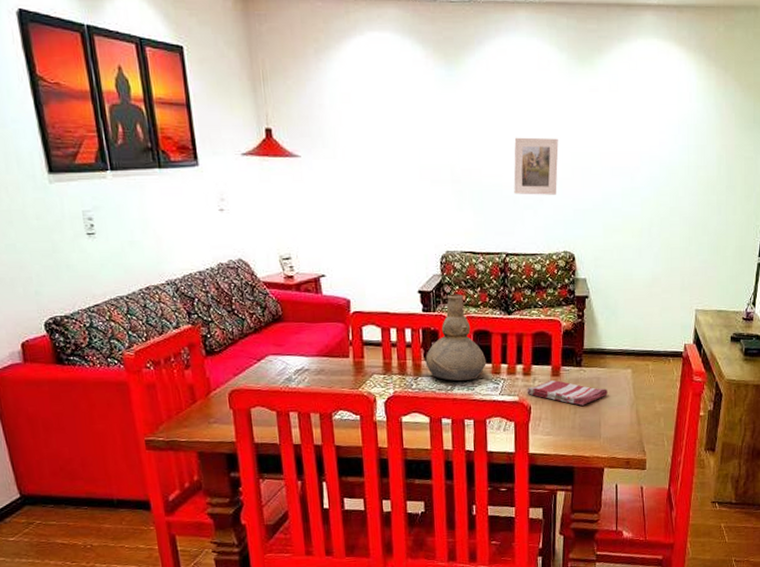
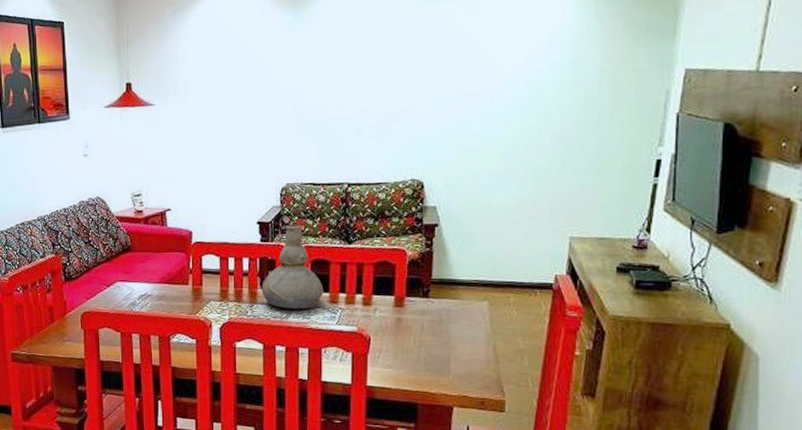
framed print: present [513,137,559,195] -> none [358,67,408,126]
dish towel: present [527,380,608,406] -> none [366,311,459,339]

